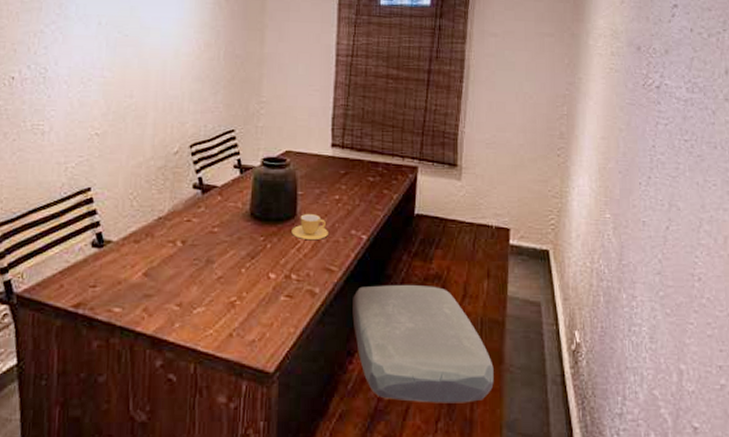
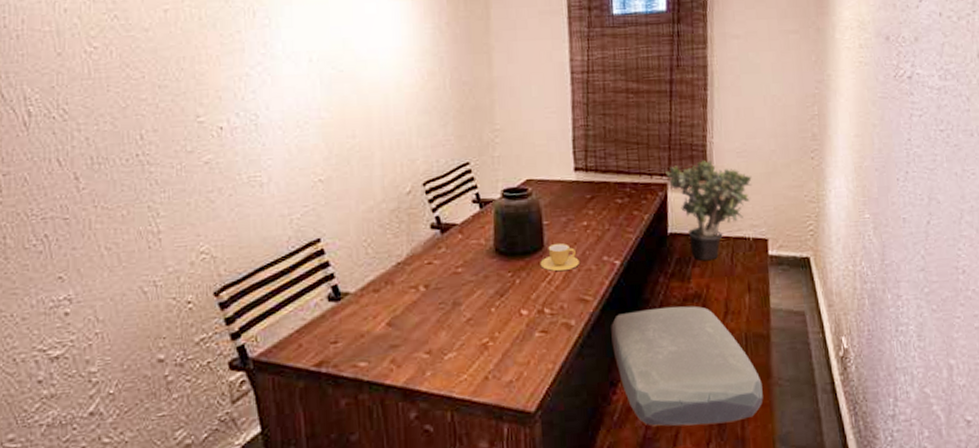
potted plant: none [417,147,499,244] -> present [665,159,753,261]

